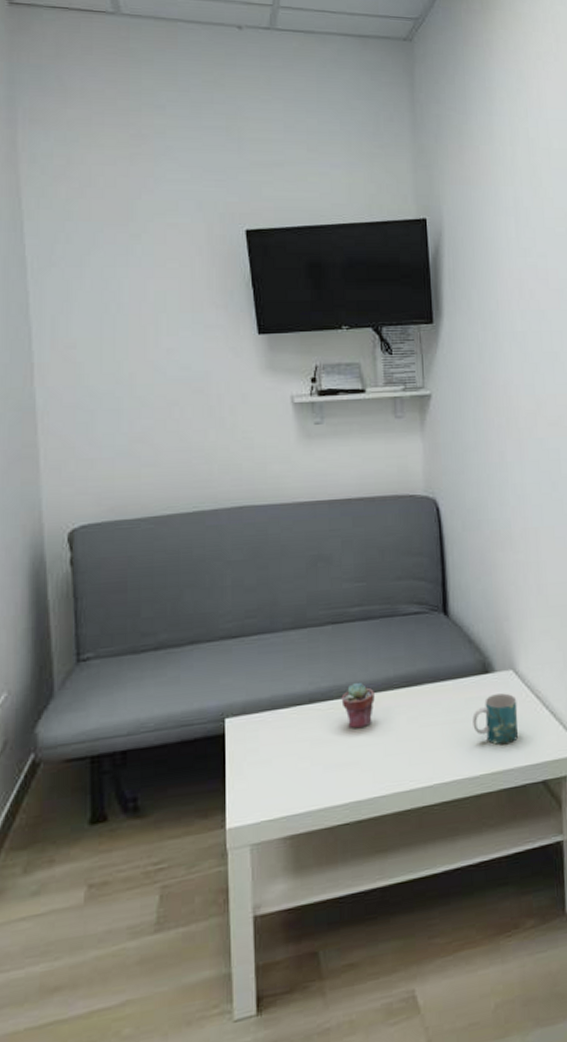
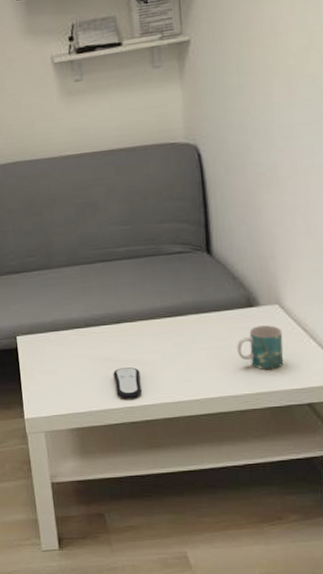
remote control: none [338,750,370,793] -> present [113,367,142,399]
potted succulent: present [341,682,375,730] -> none [113,311,143,350]

